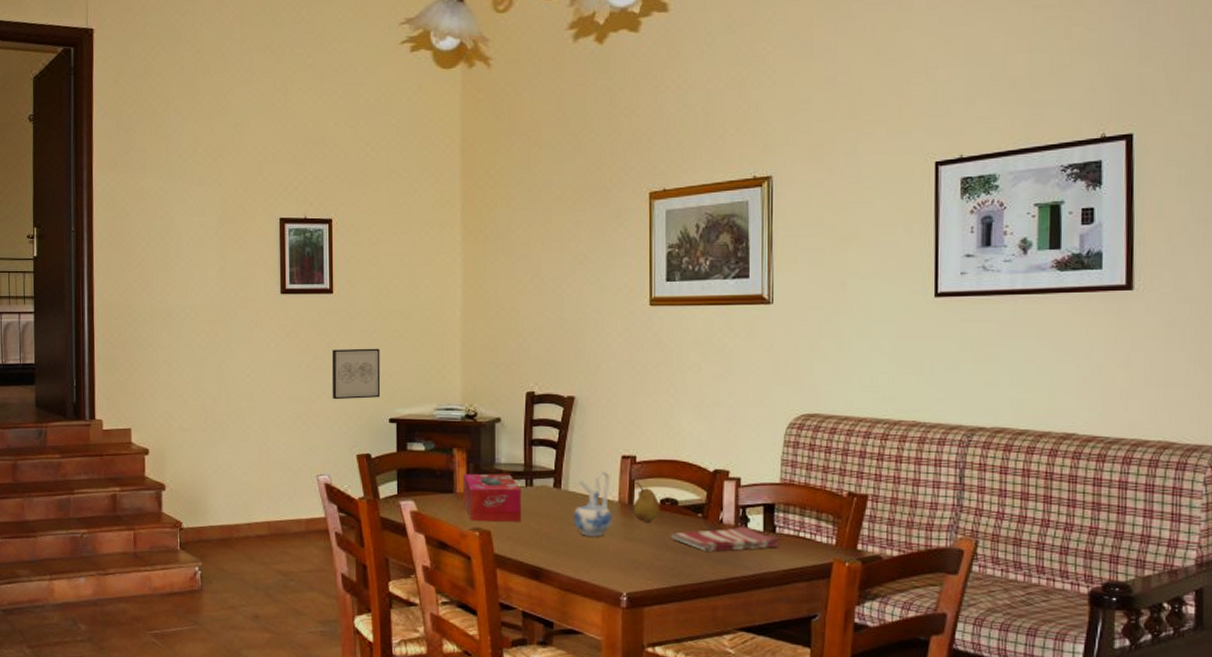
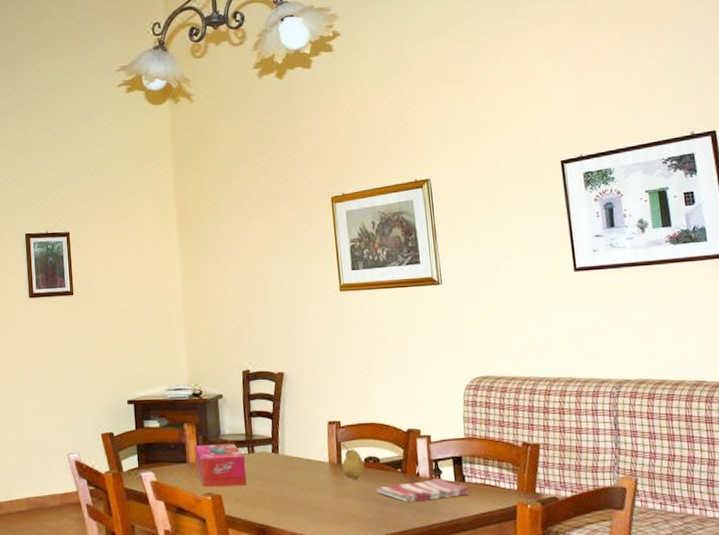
wall art: present [331,348,381,400] -> none [75,340,119,387]
ceramic pitcher: present [573,471,613,538] -> none [290,436,326,496]

